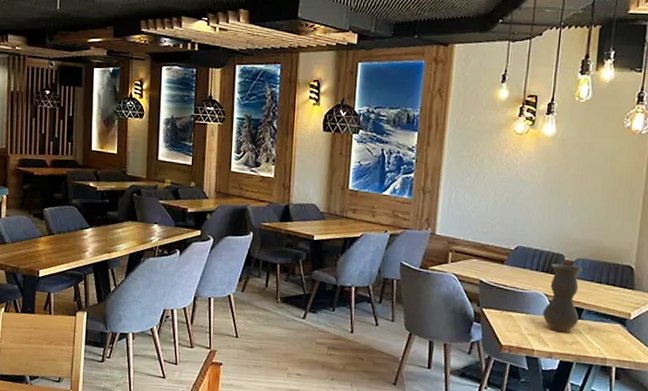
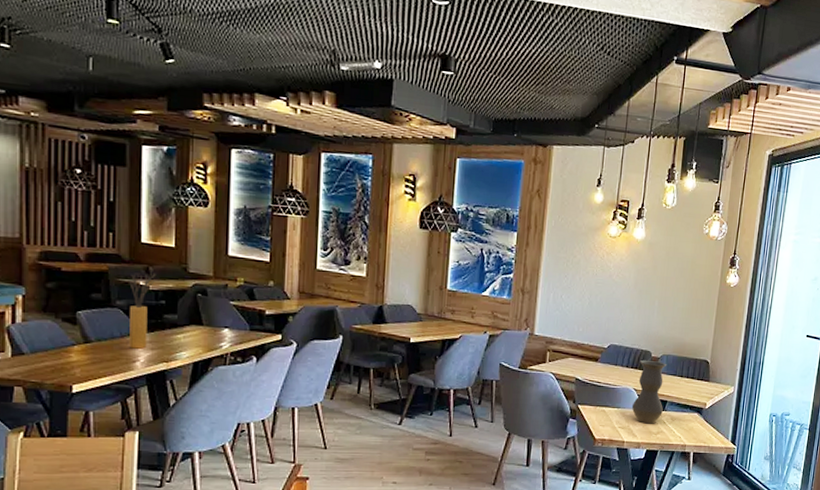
vase: none [81,172,103,241] -> present [128,268,157,349]

